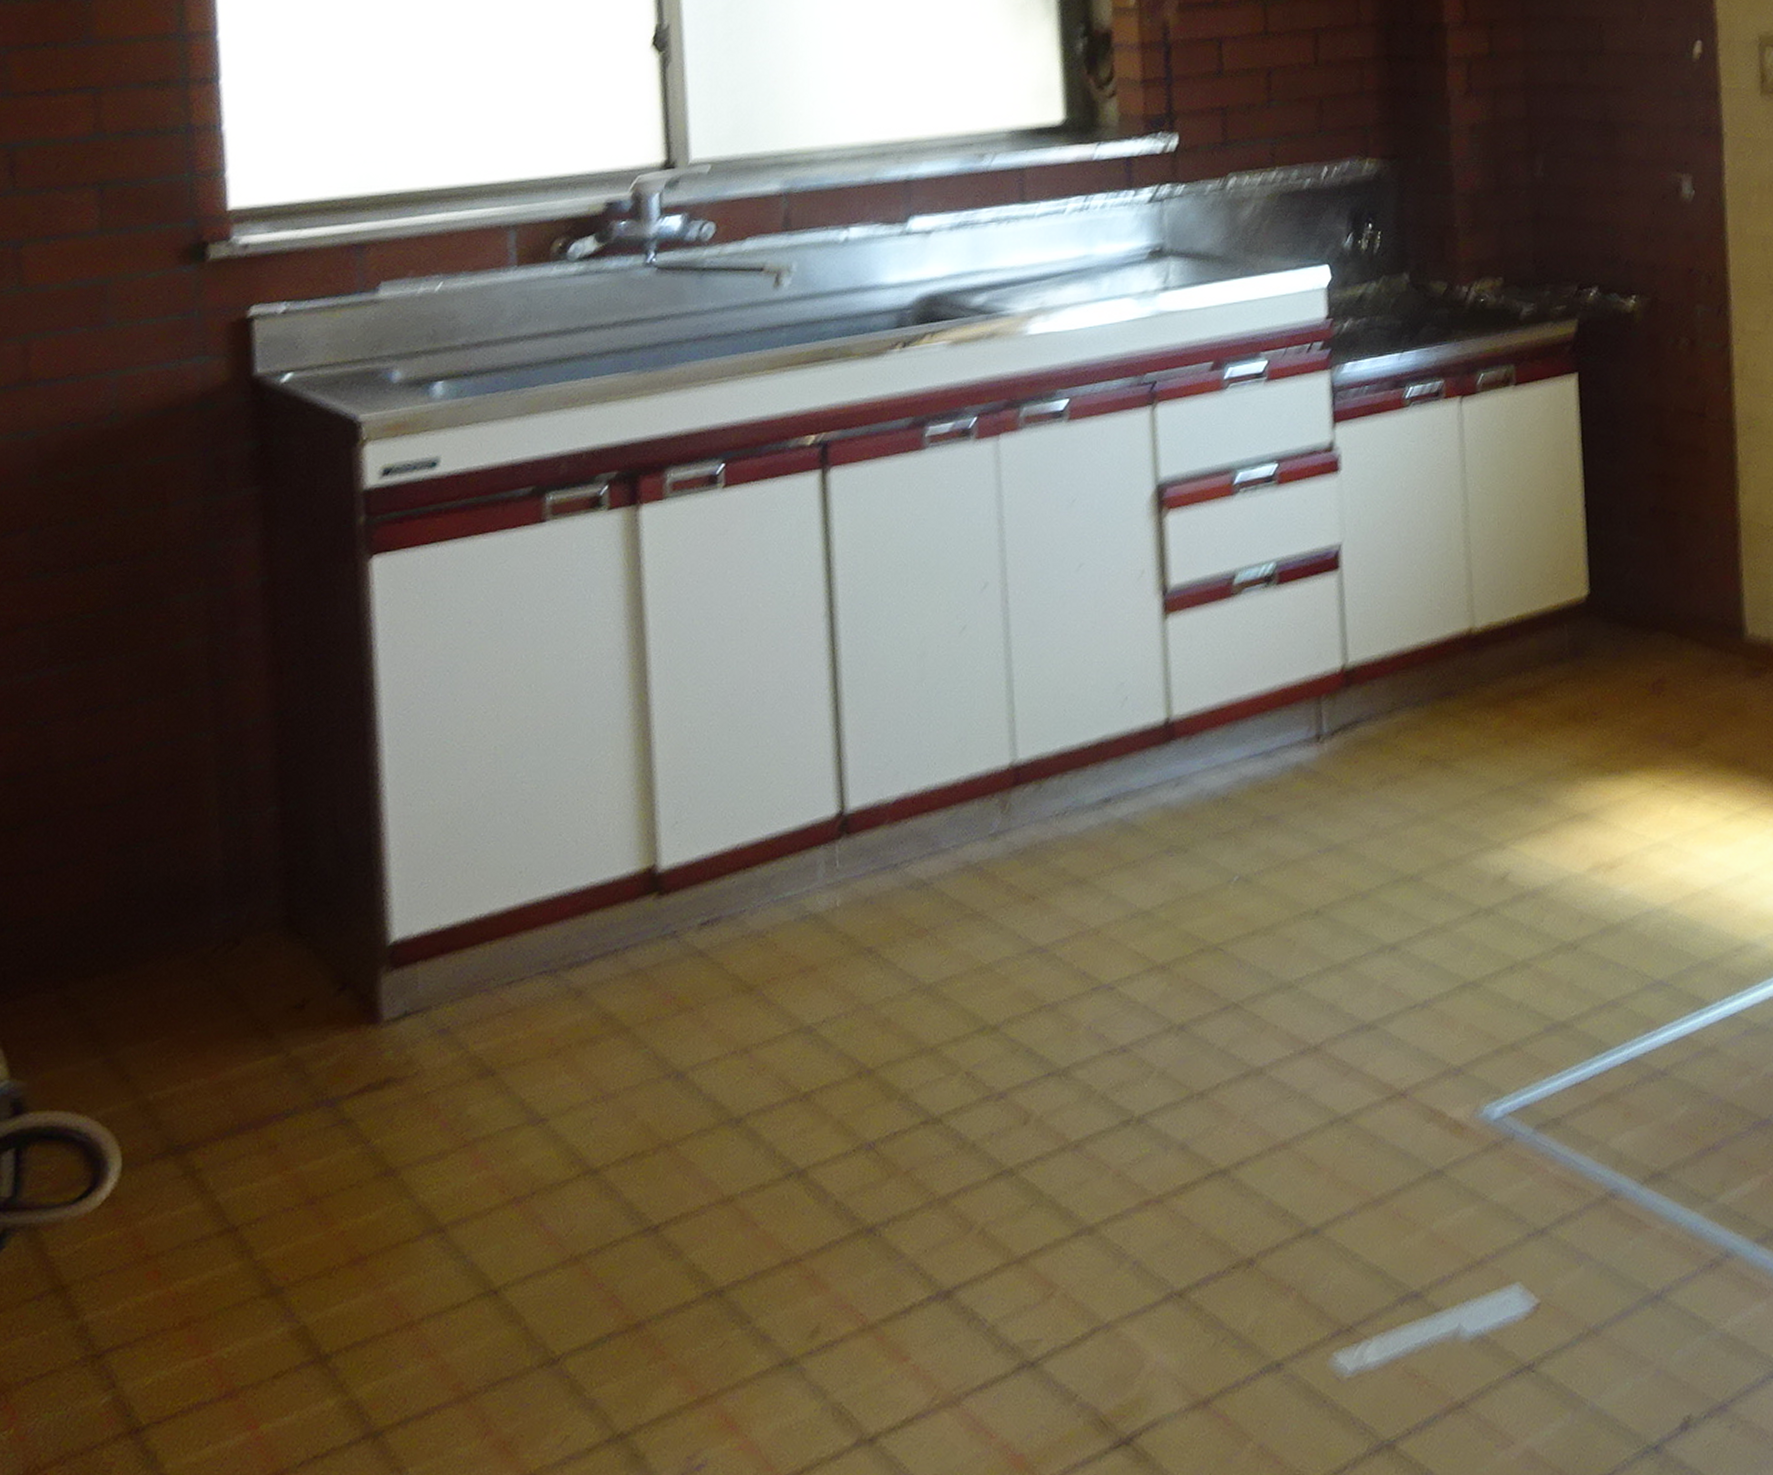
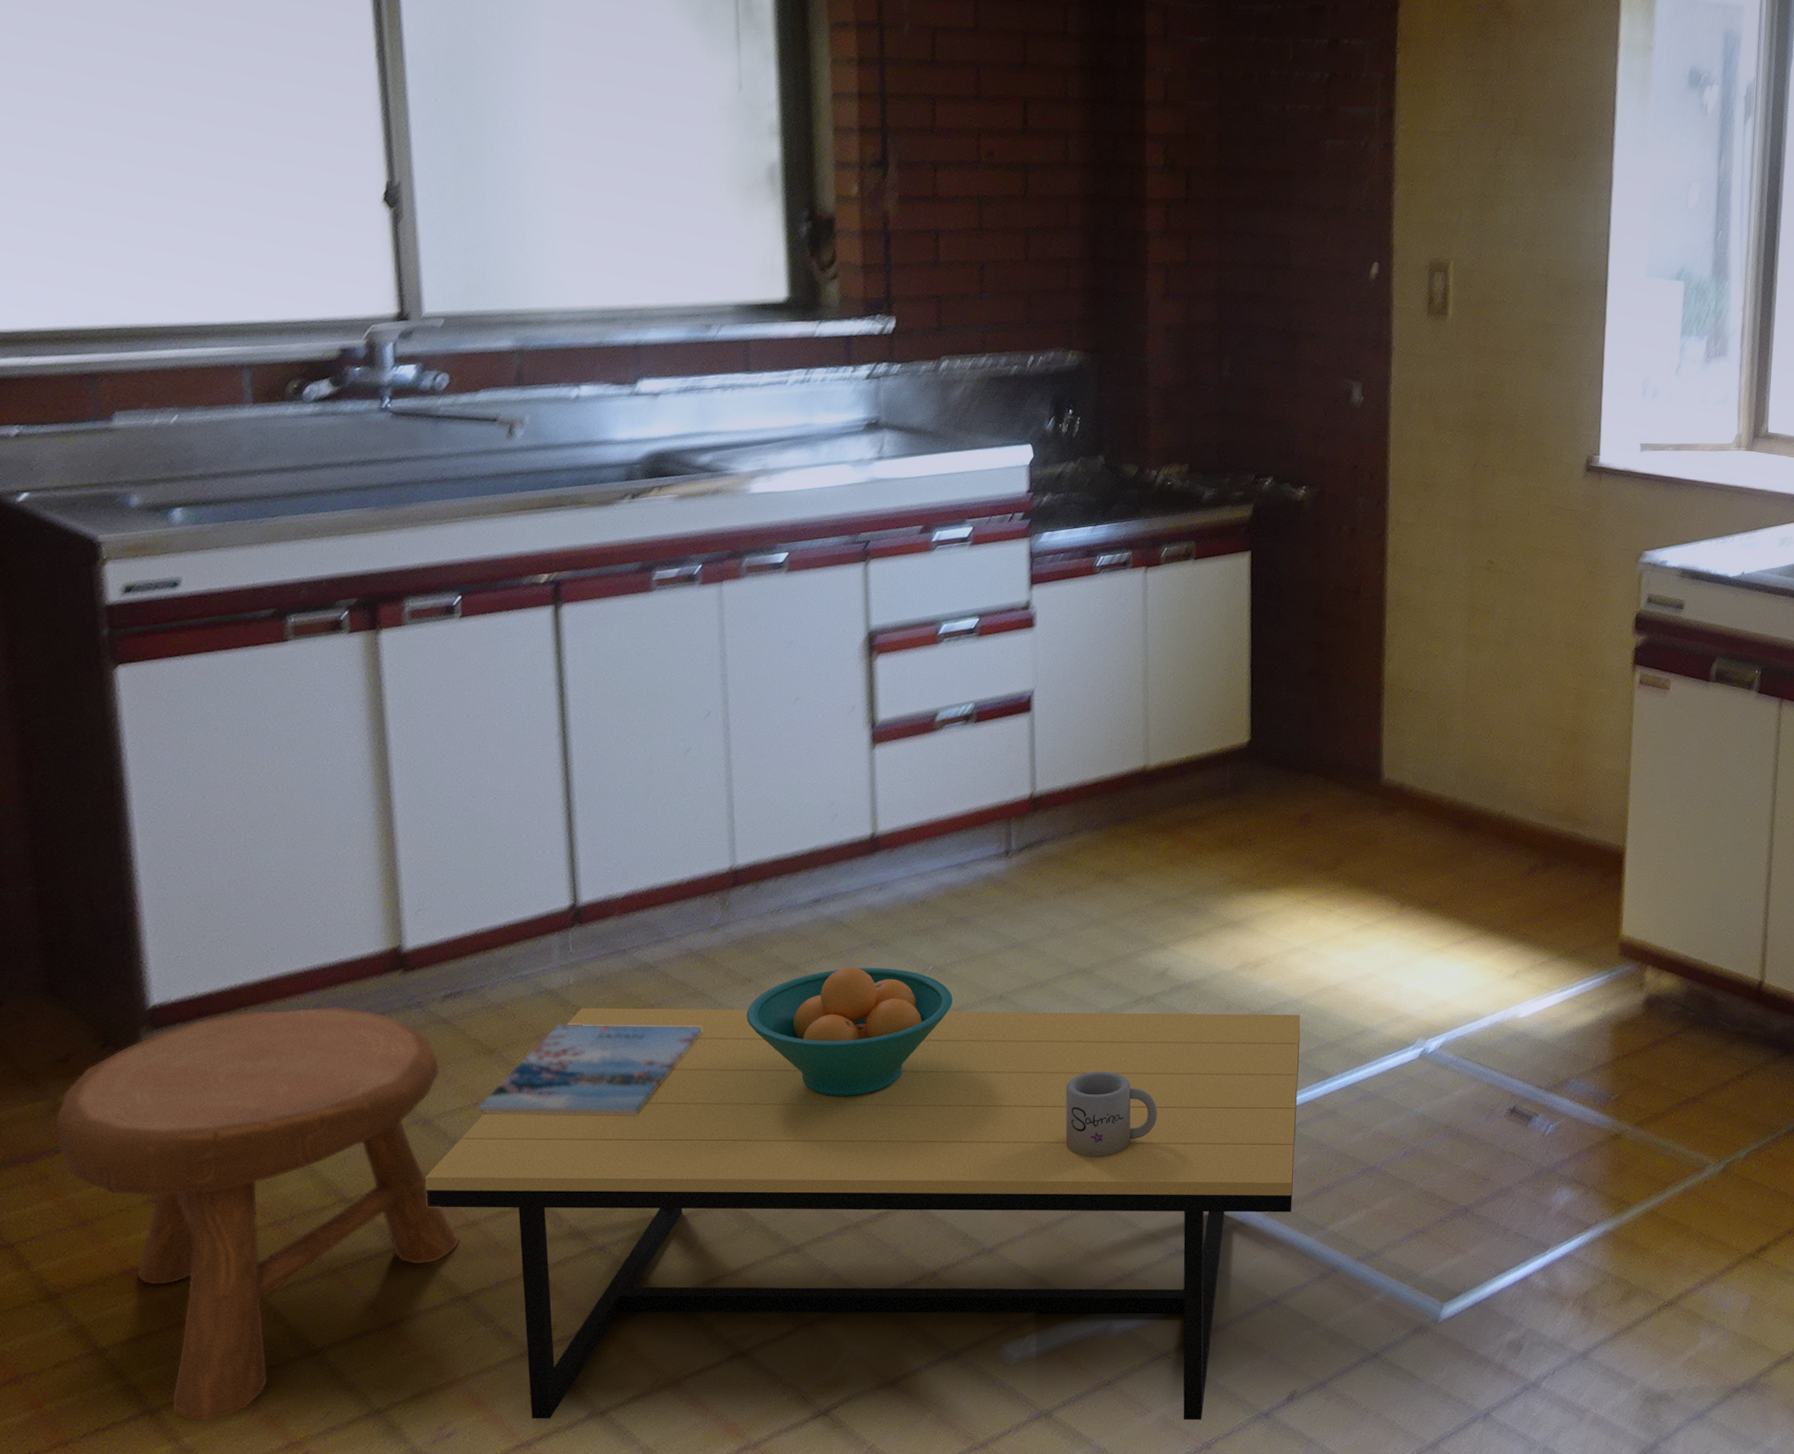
stool: none [288,938,715,1447] -> present [55,1006,460,1421]
coffee table: none [677,926,1672,1456] -> present [425,1008,1301,1421]
magazine: none [736,954,982,1064] -> present [478,1024,702,1115]
fruit bowl: none [1030,878,1262,1039] -> present [746,966,953,1097]
mug: none [1395,1002,1505,1112] -> present [1065,1071,1158,1158]

